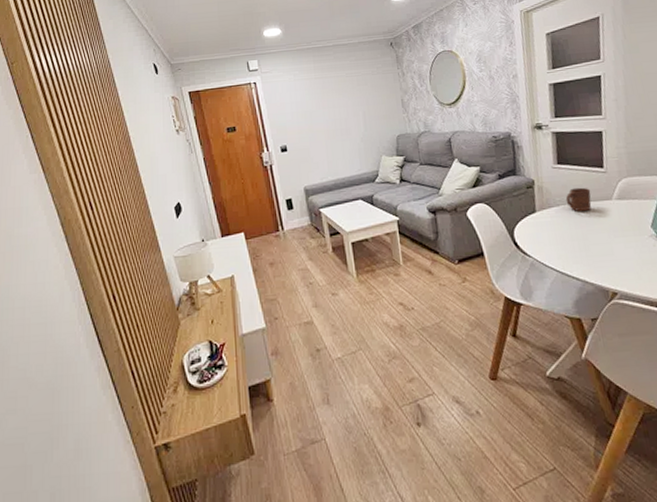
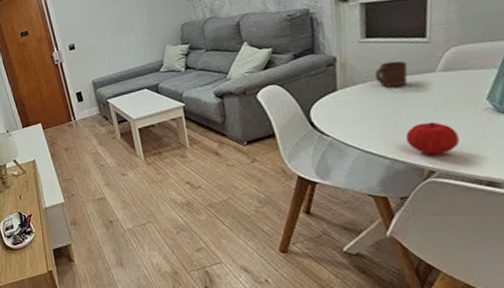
fruit: none [593,246,634,278] -> present [406,122,460,156]

